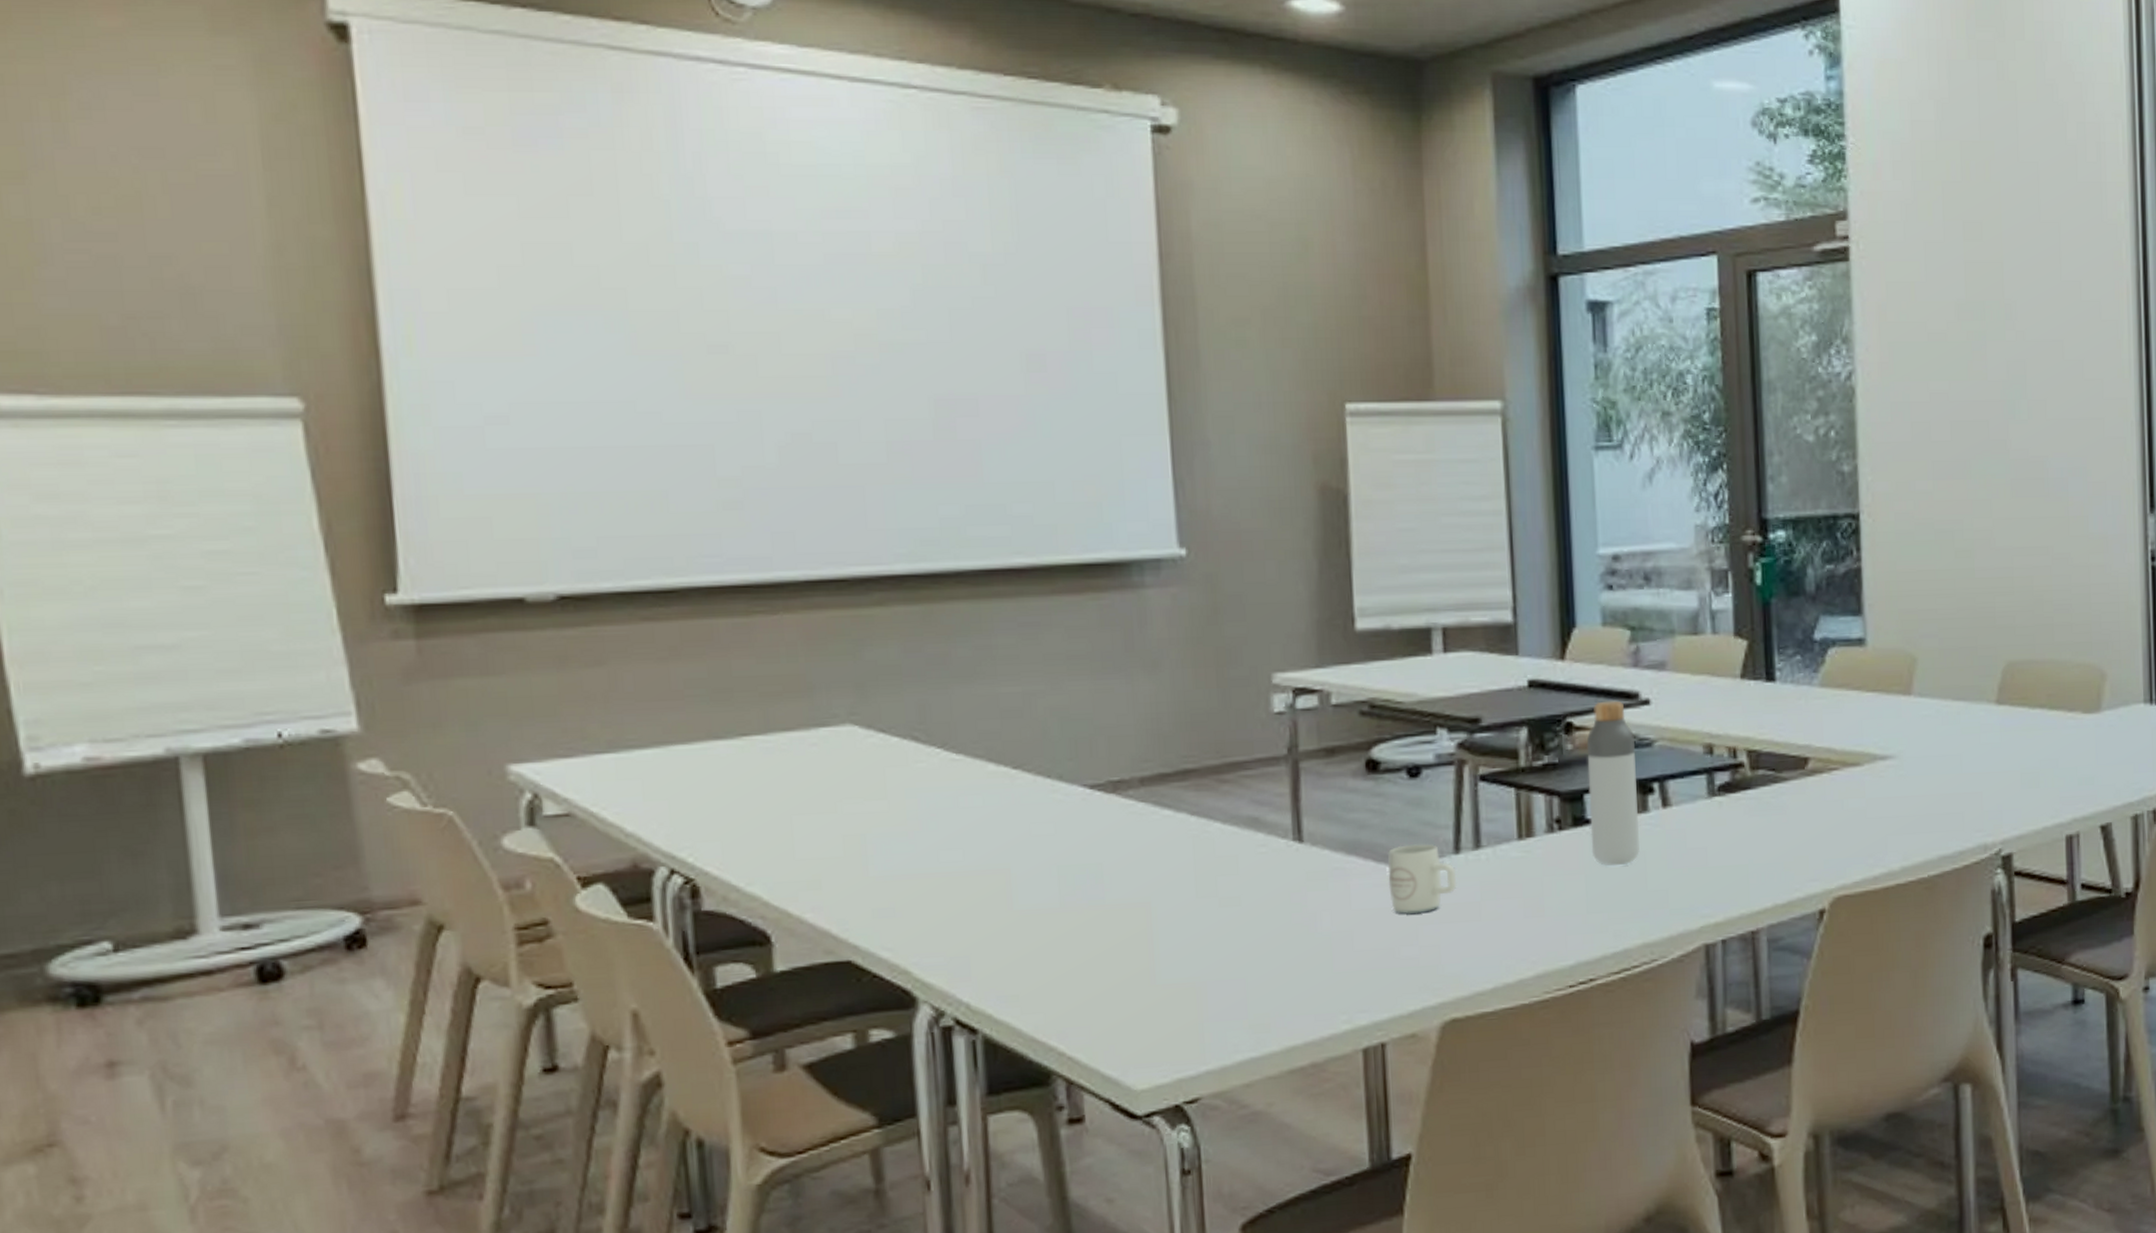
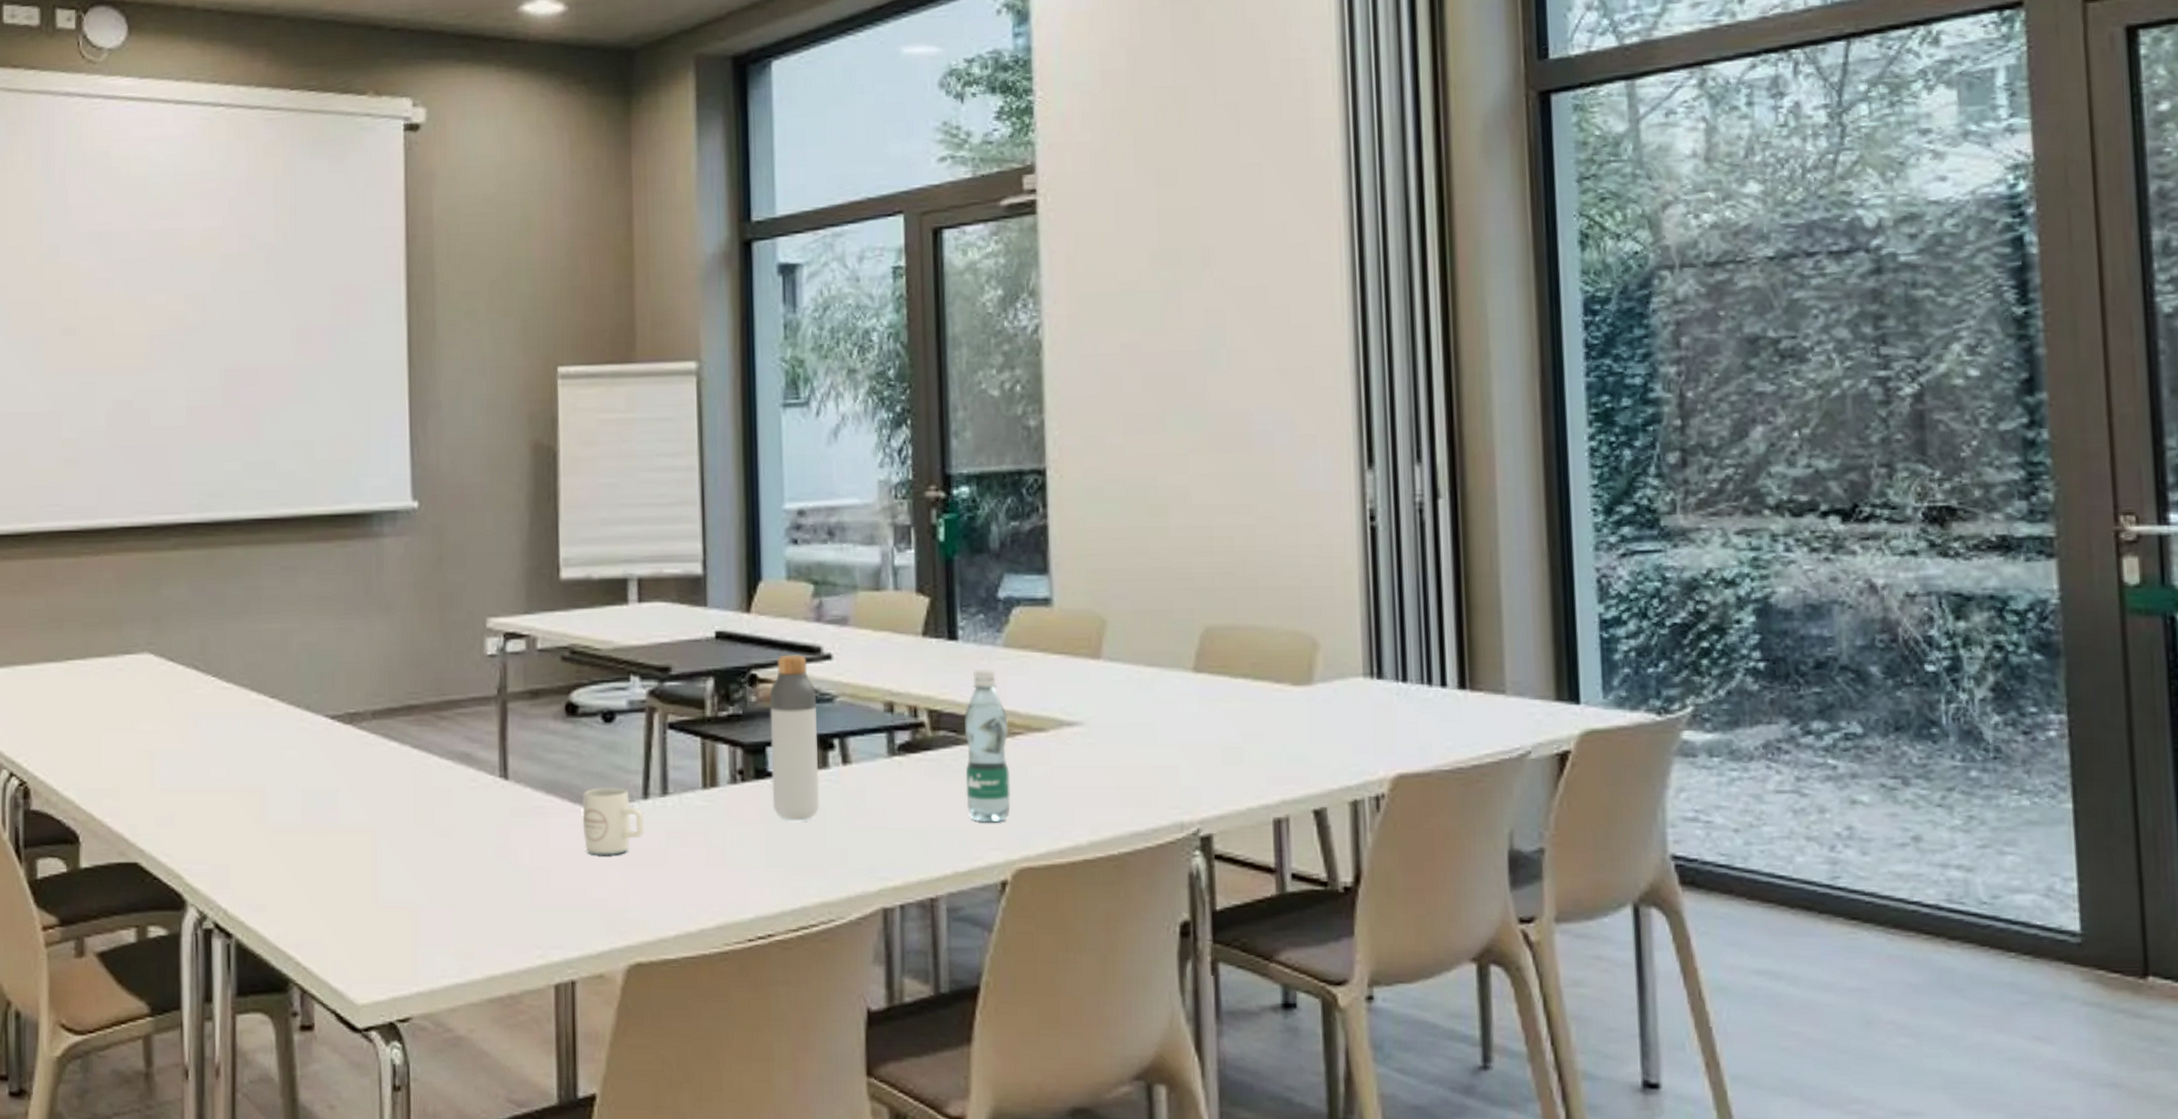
bottle: none [1783,708,1828,856] -> present [965,668,1011,823]

